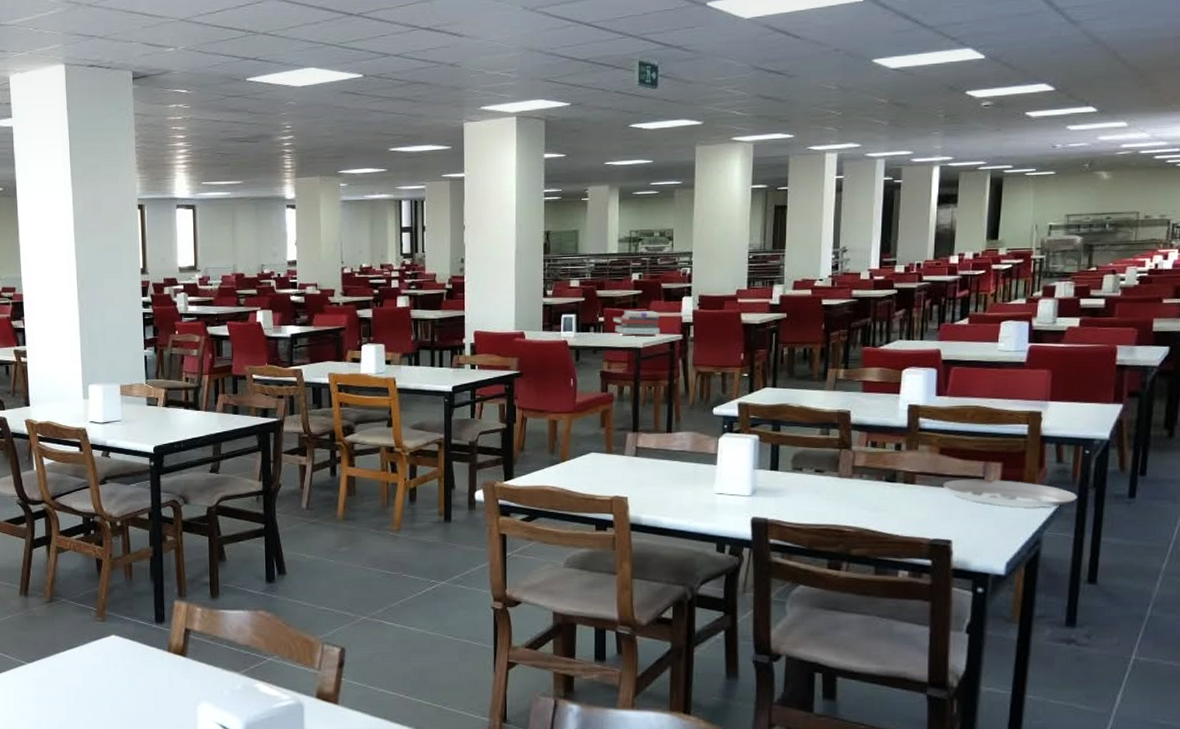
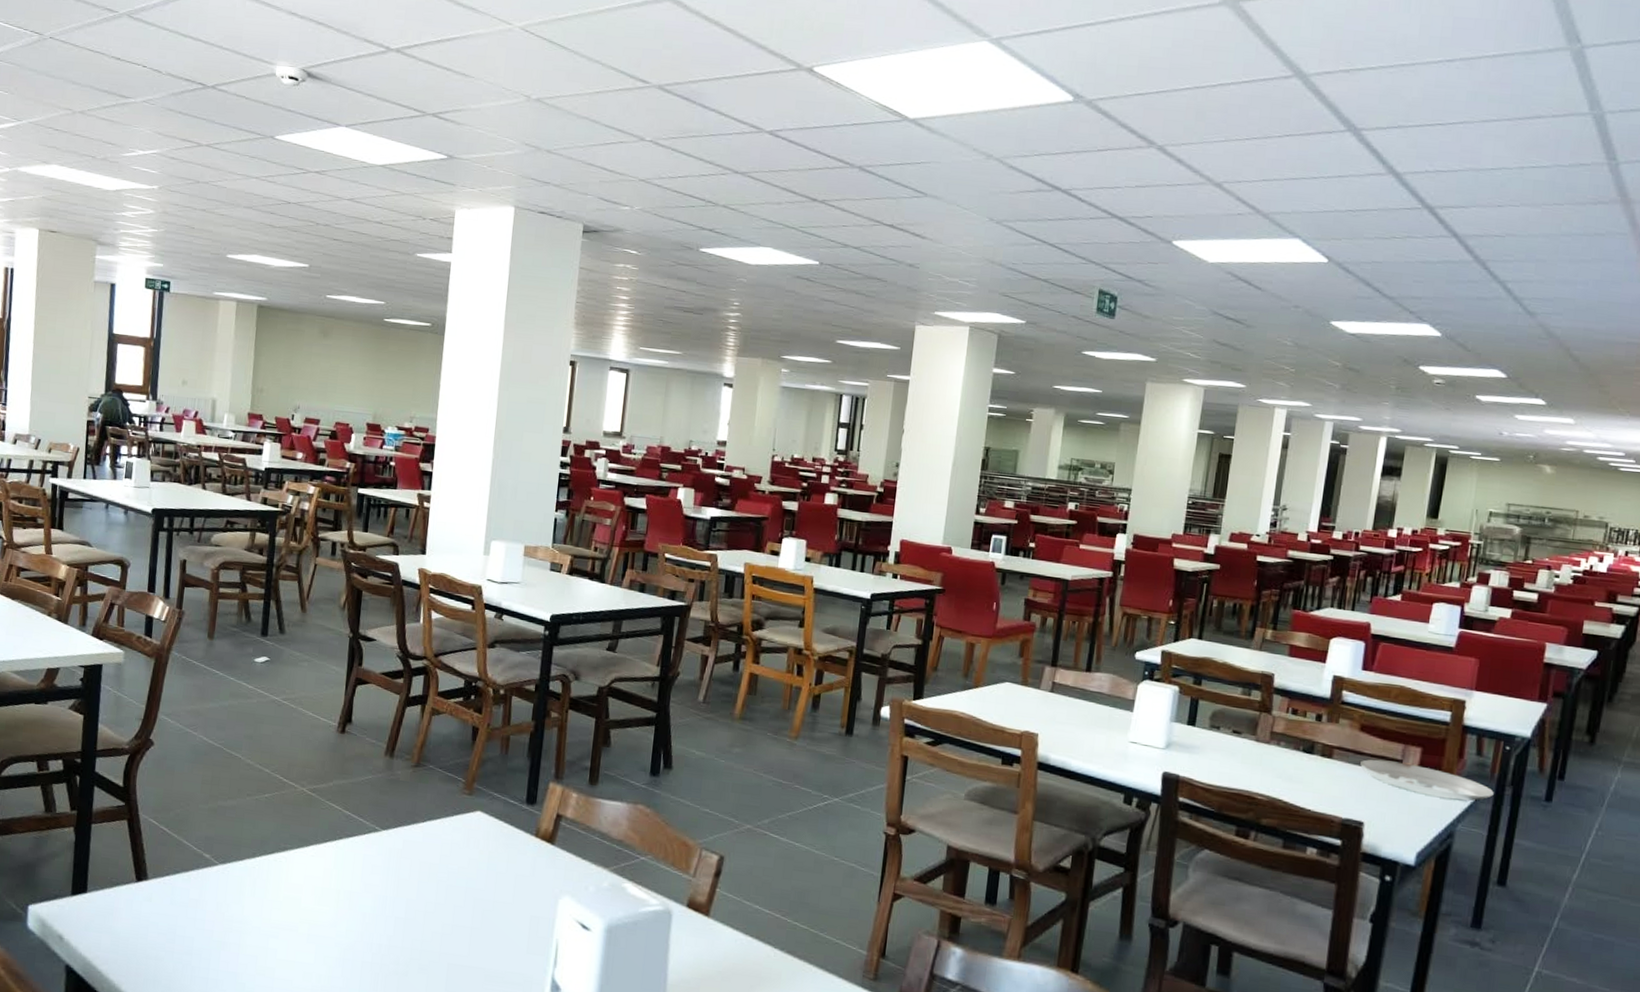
books: present [612,310,660,337] -> none [1043,539,1092,570]

